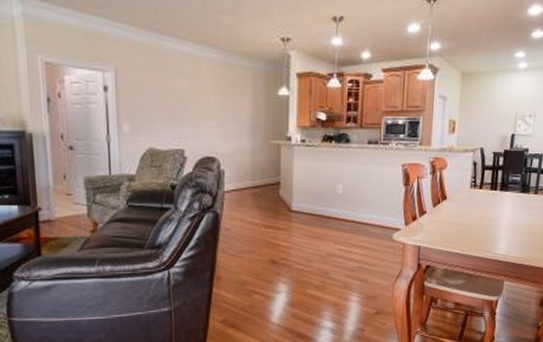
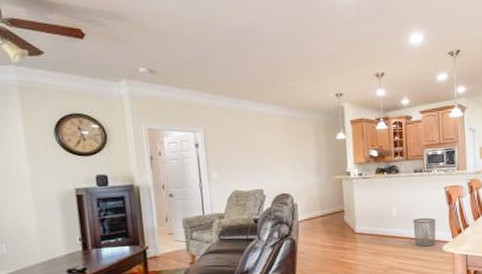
waste bin: none [360,199,388,233] -> present [413,217,436,247]

